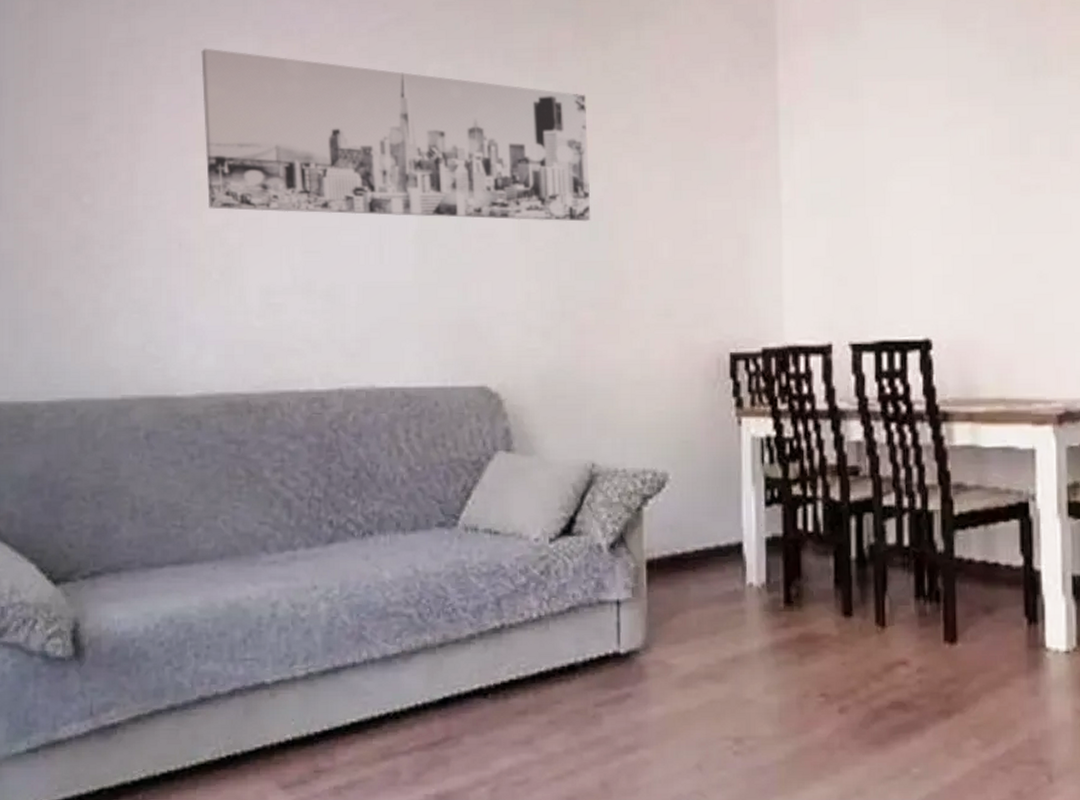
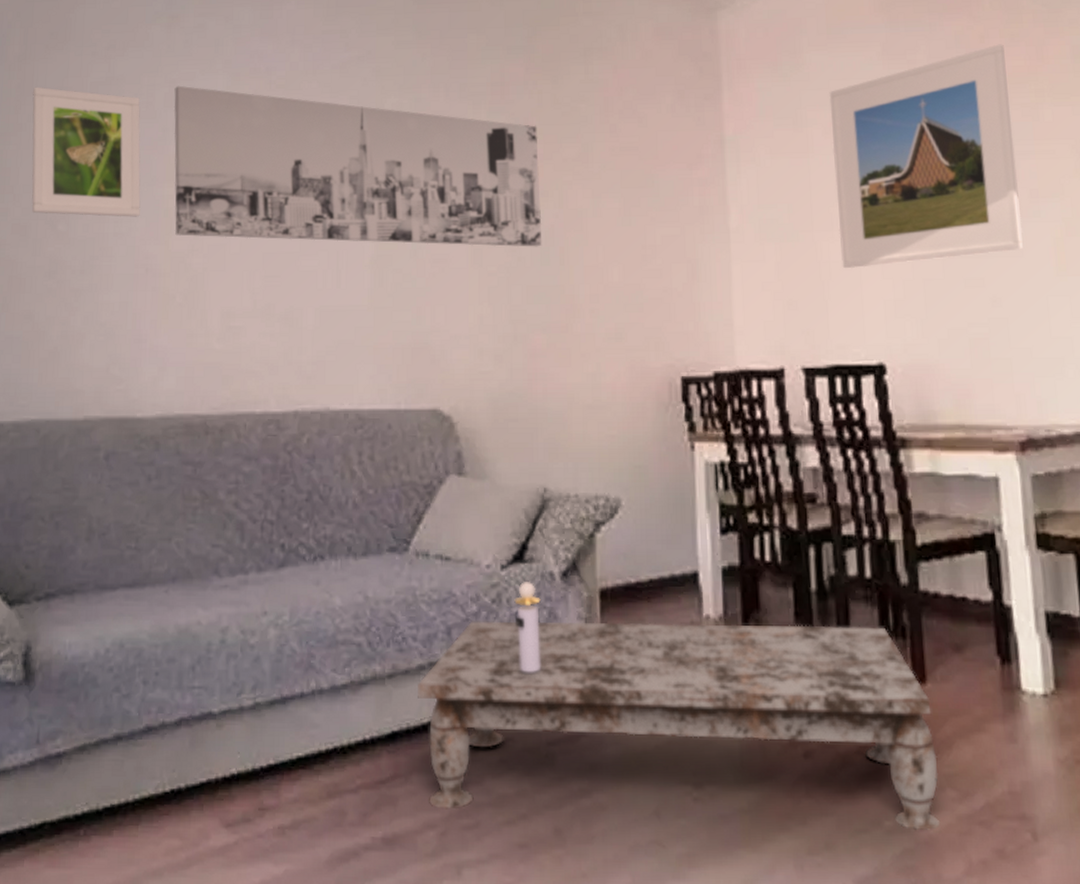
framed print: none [46,48,170,190] -> present [31,87,141,217]
coffee table: none [468,591,964,777] -> present [418,621,939,831]
perfume bottle: none [562,554,588,639] -> present [514,582,541,672]
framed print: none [886,12,1073,243] -> present [829,44,1023,268]

